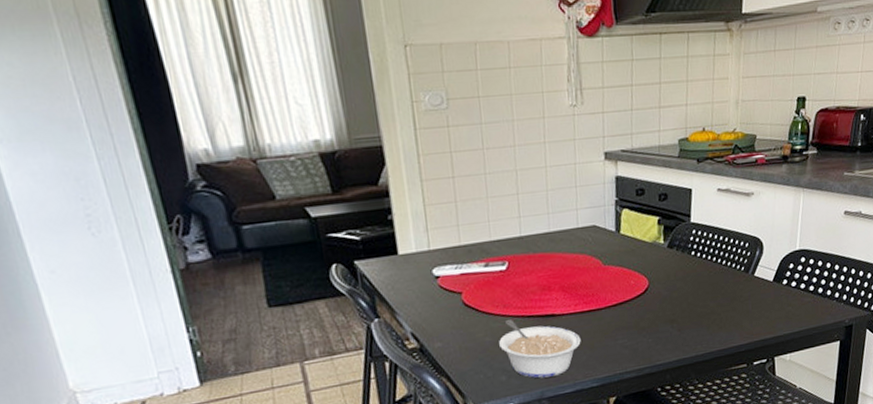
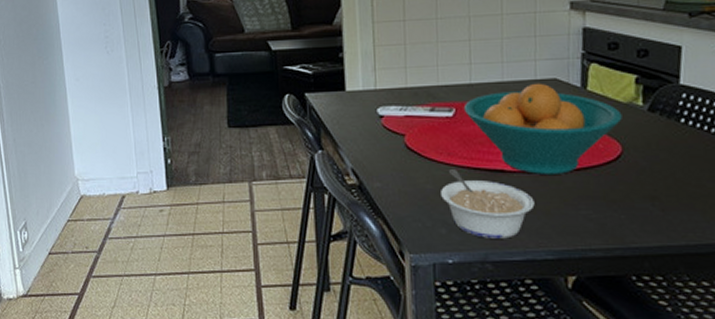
fruit bowl: none [515,230,648,315] -> present [463,83,622,174]

